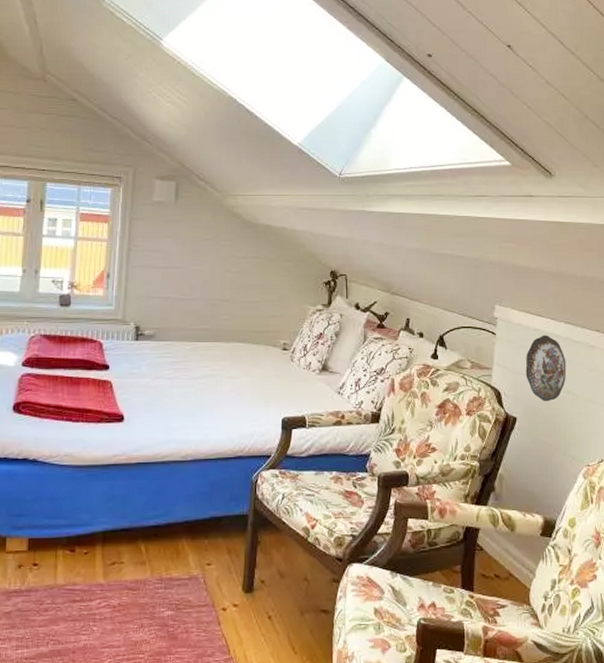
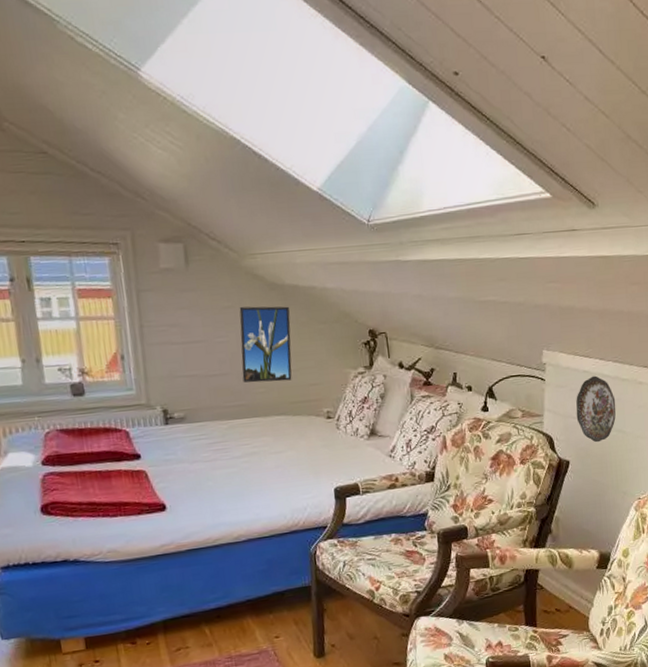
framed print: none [211,241,261,311] -> present [239,306,292,383]

